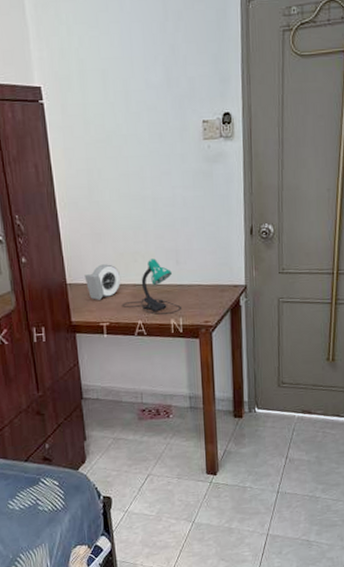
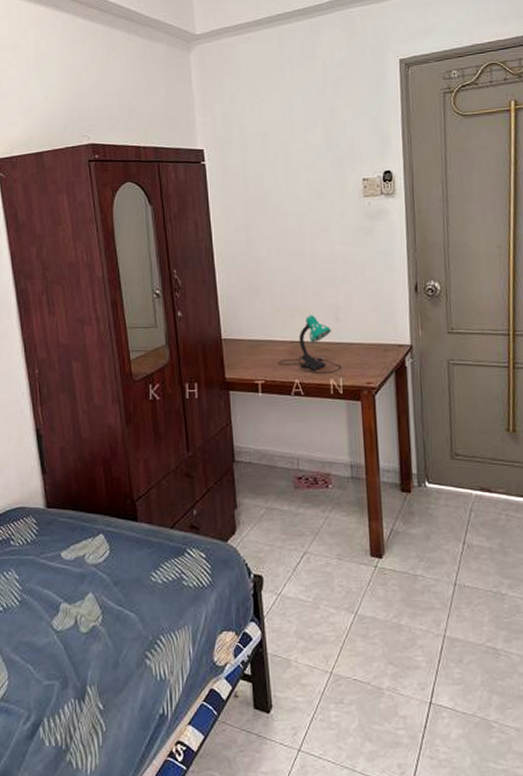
alarm clock: present [84,264,121,300] -> none [240,320,278,357]

